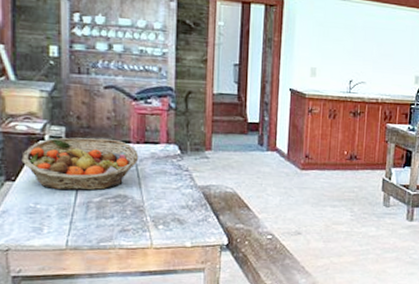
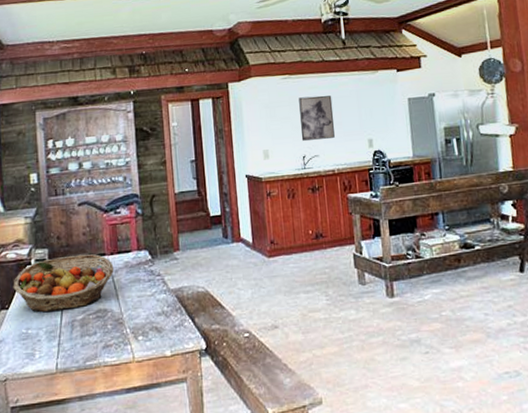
wall art: none [351,22,388,68] -> present [299,95,335,141]

